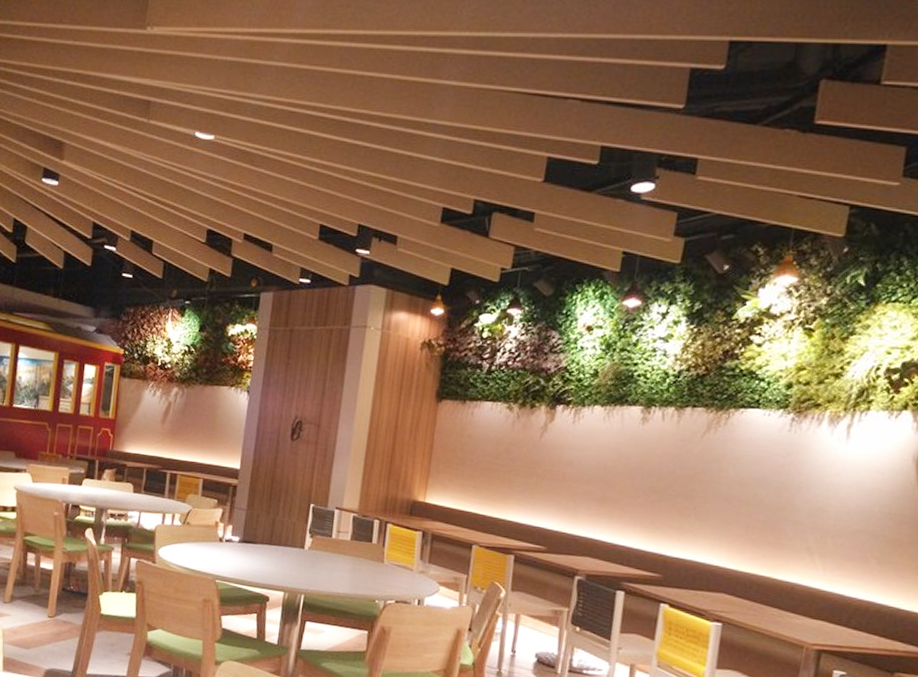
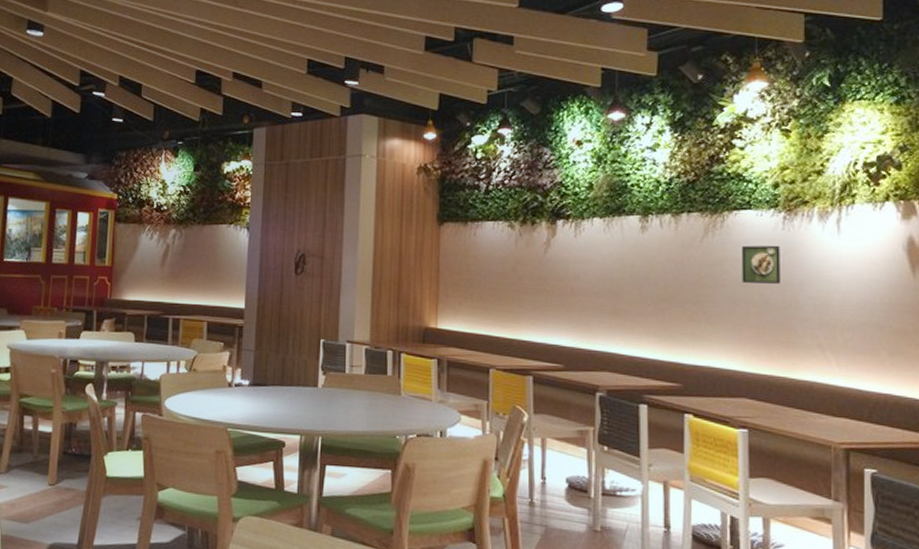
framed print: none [738,444,784,485] -> present [741,245,780,284]

